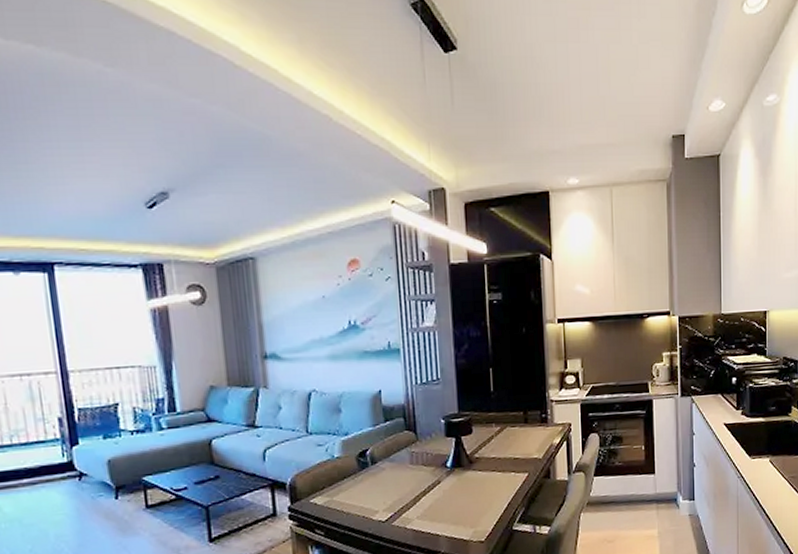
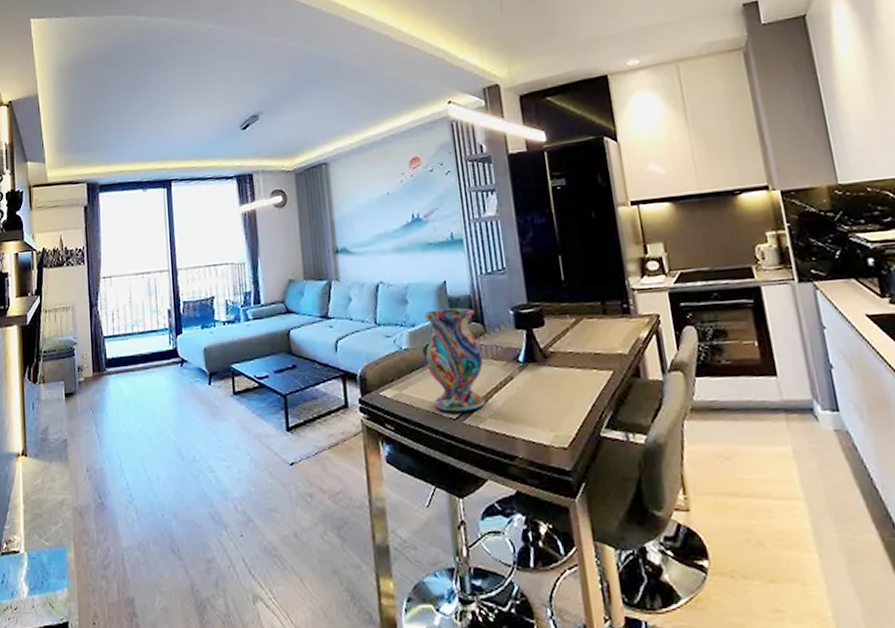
vase: none [357,416,414,516] -> present [423,307,486,412]

